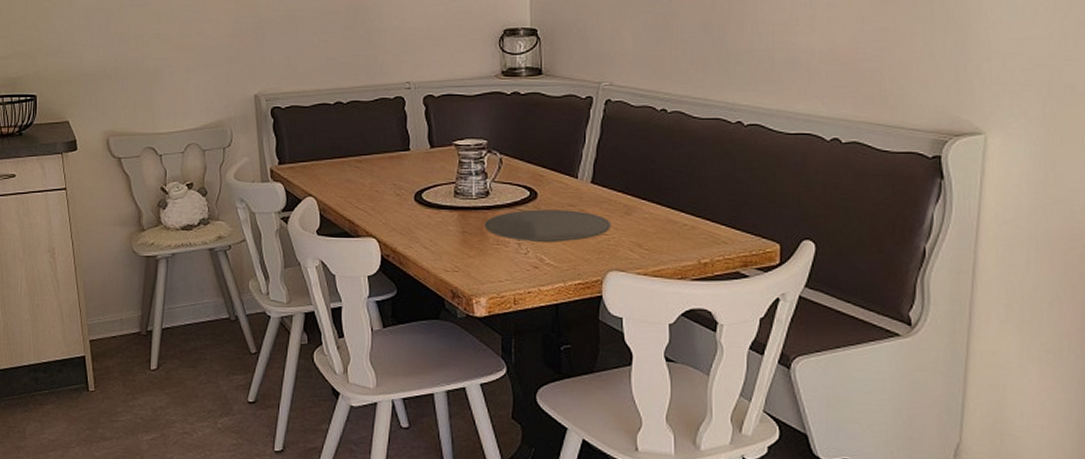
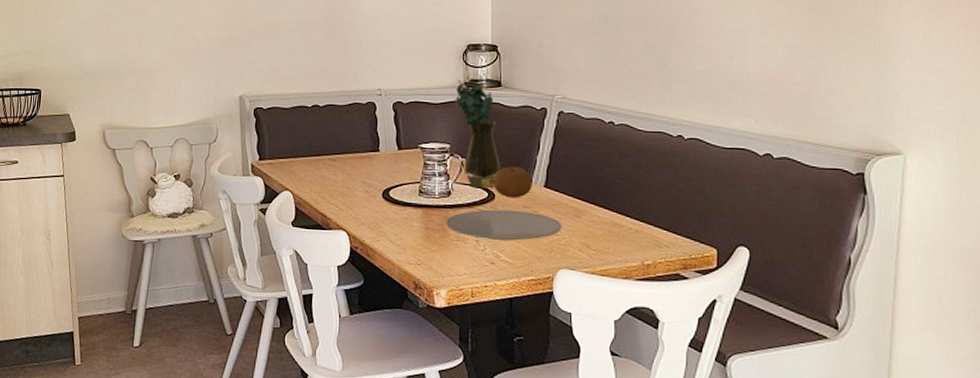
vase: none [491,68,543,187] -> present [455,79,501,189]
fruit: none [535,161,578,196] -> present [493,166,532,198]

